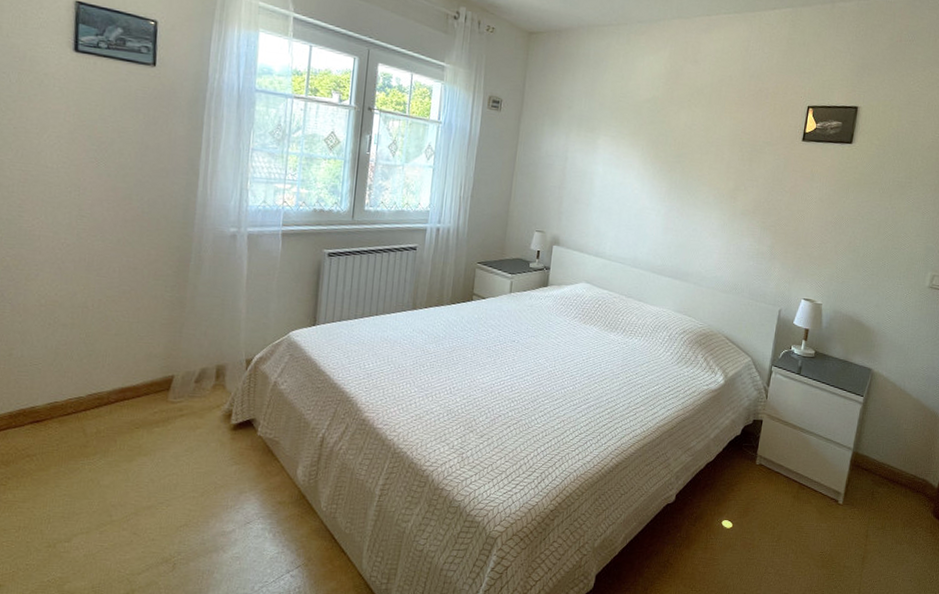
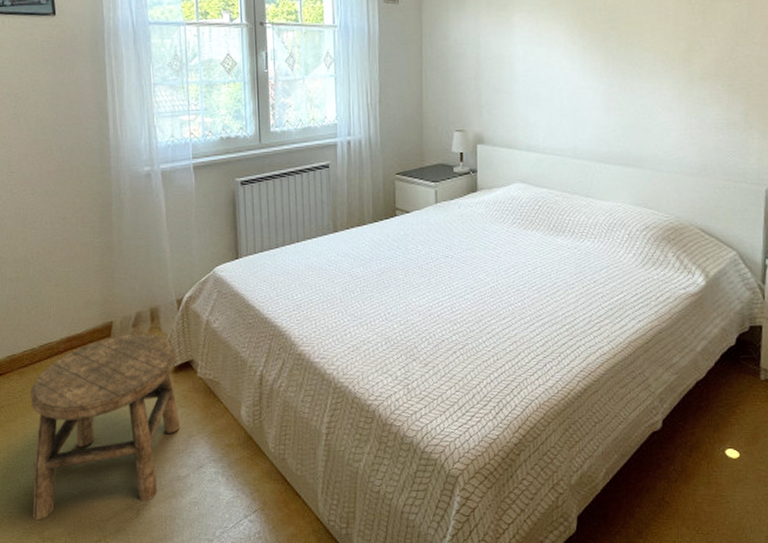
stool: none [53,389,239,572] -> present [30,333,180,520]

